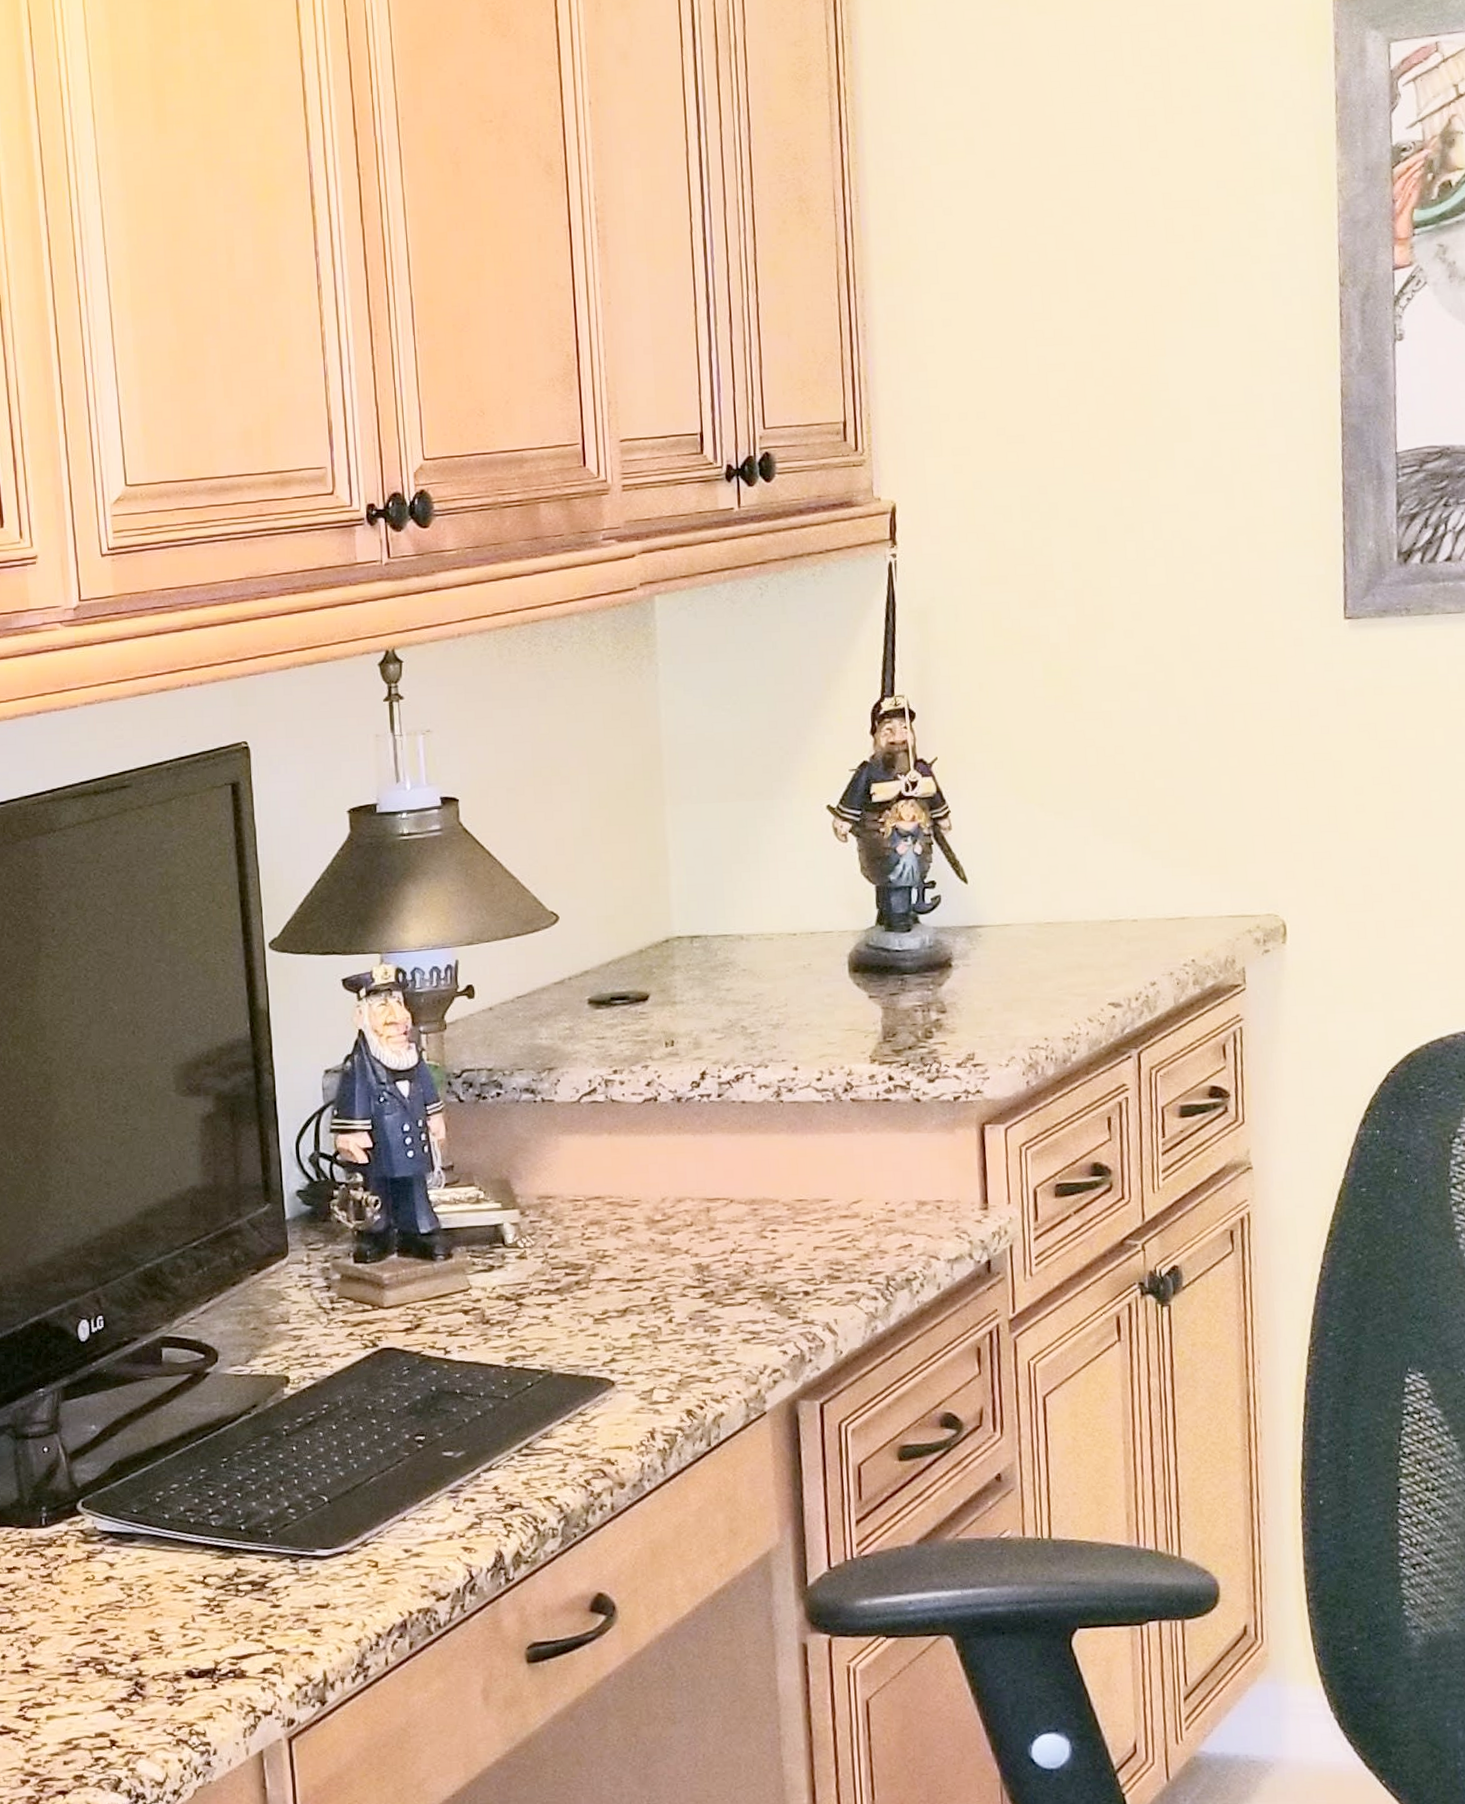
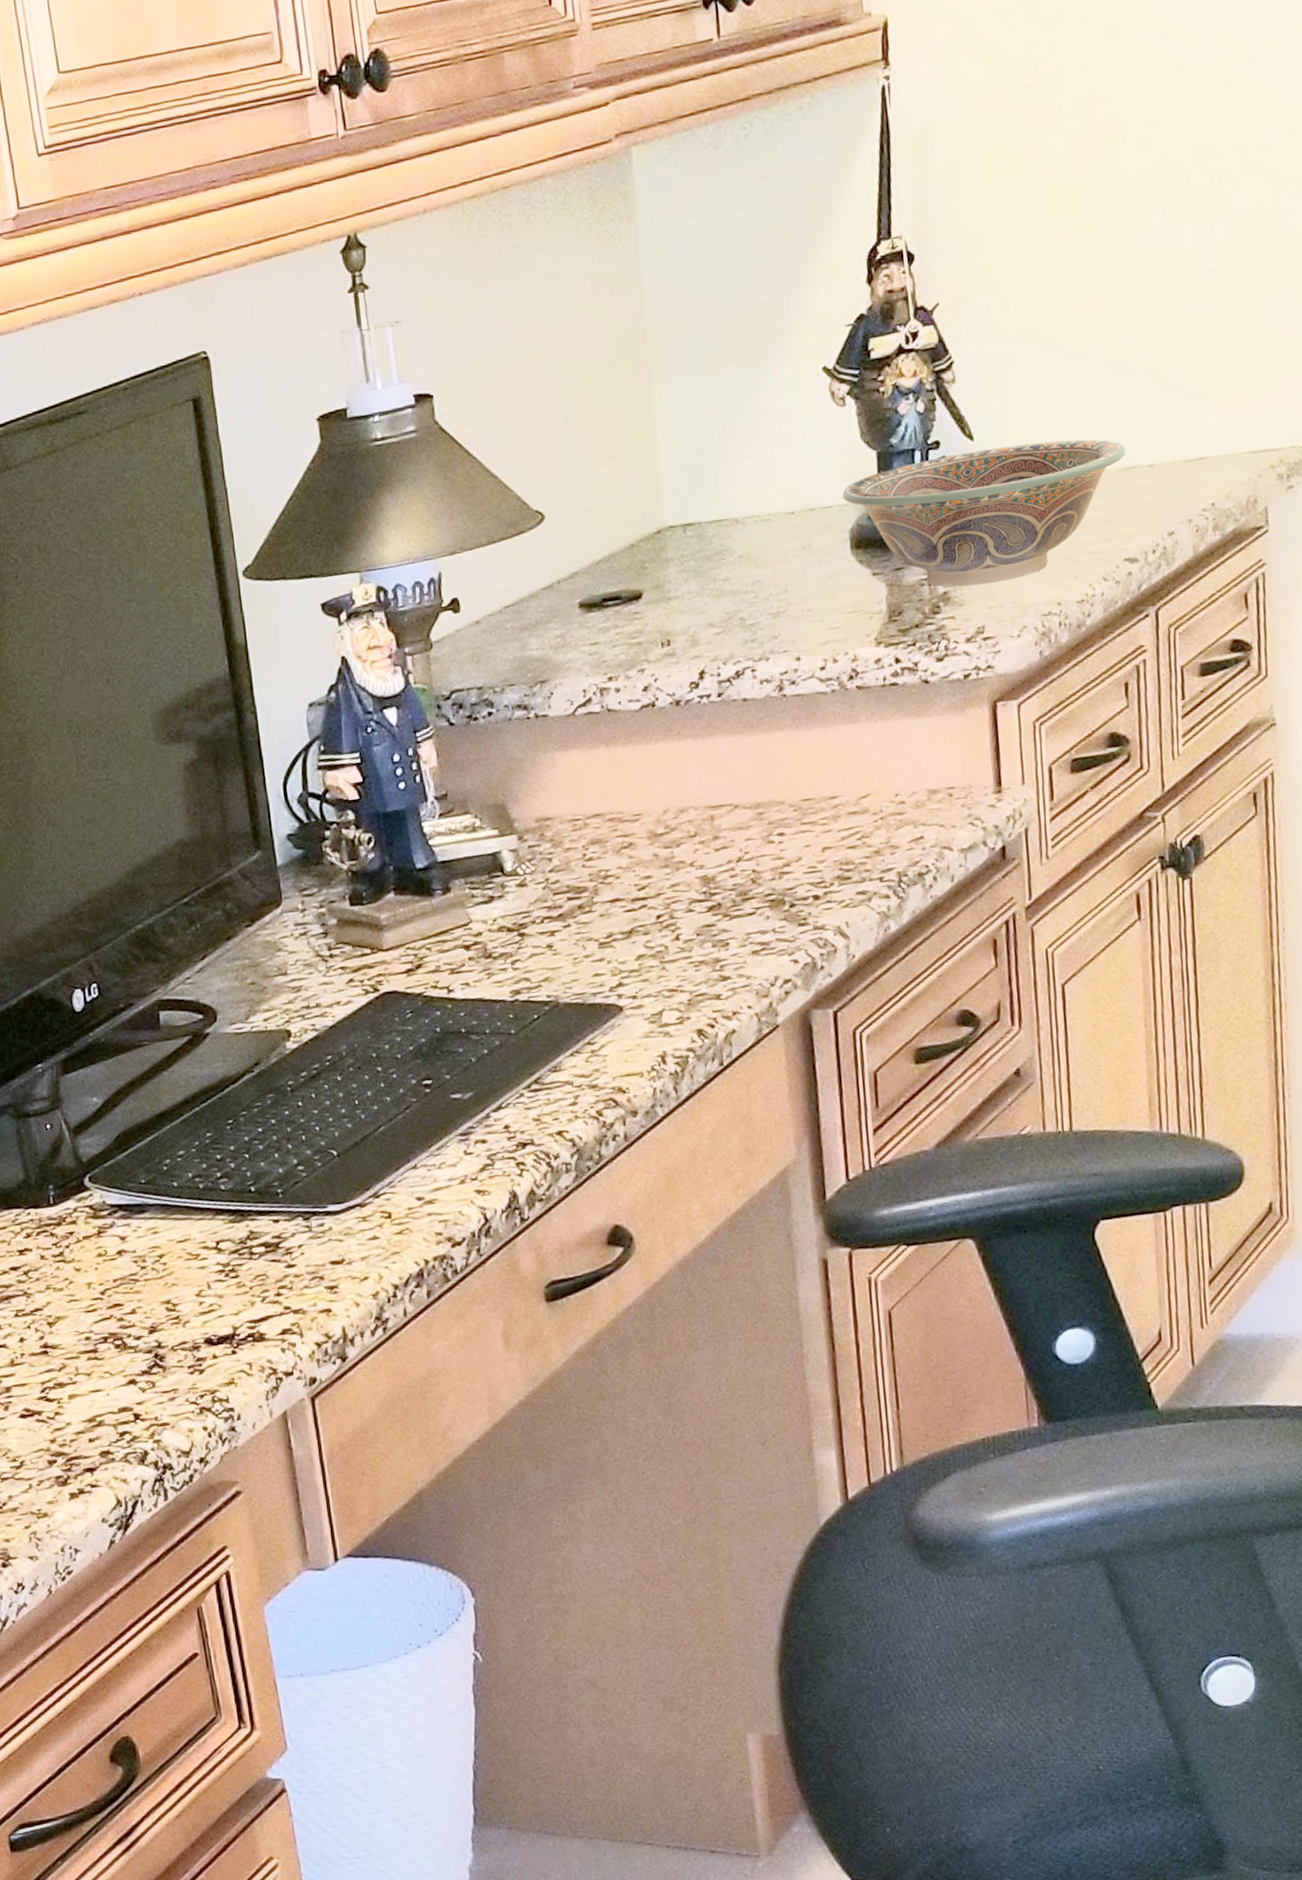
decorative bowl: none [842,890,1112,1016] -> present [842,439,1126,588]

